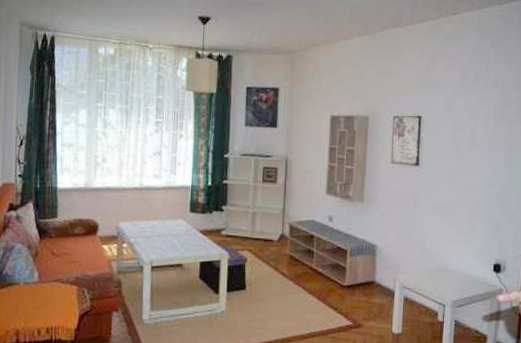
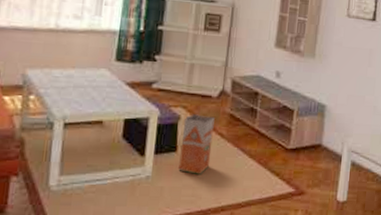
waste bin: none [248,256,277,309] -> present [178,114,215,174]

